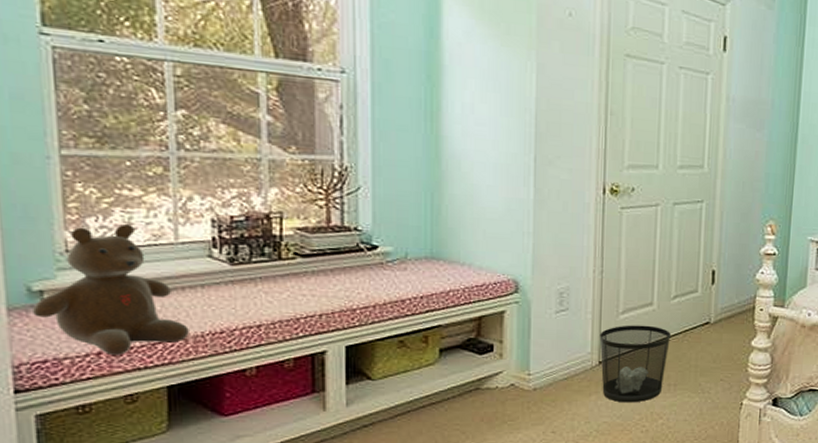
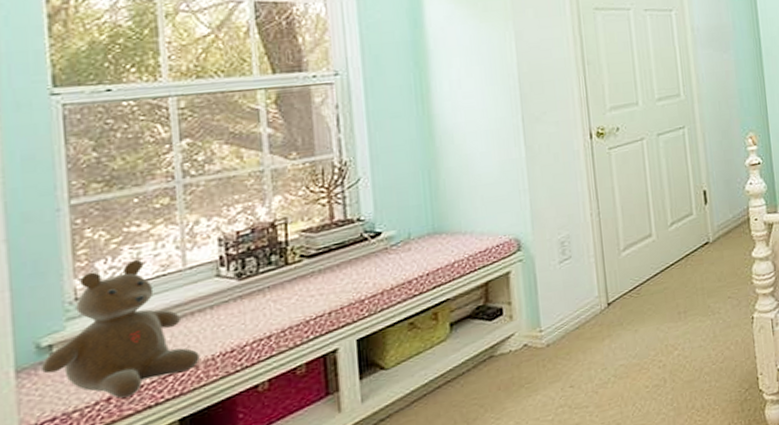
waste bin: present [599,325,671,403] -> none [604,256,674,342]

